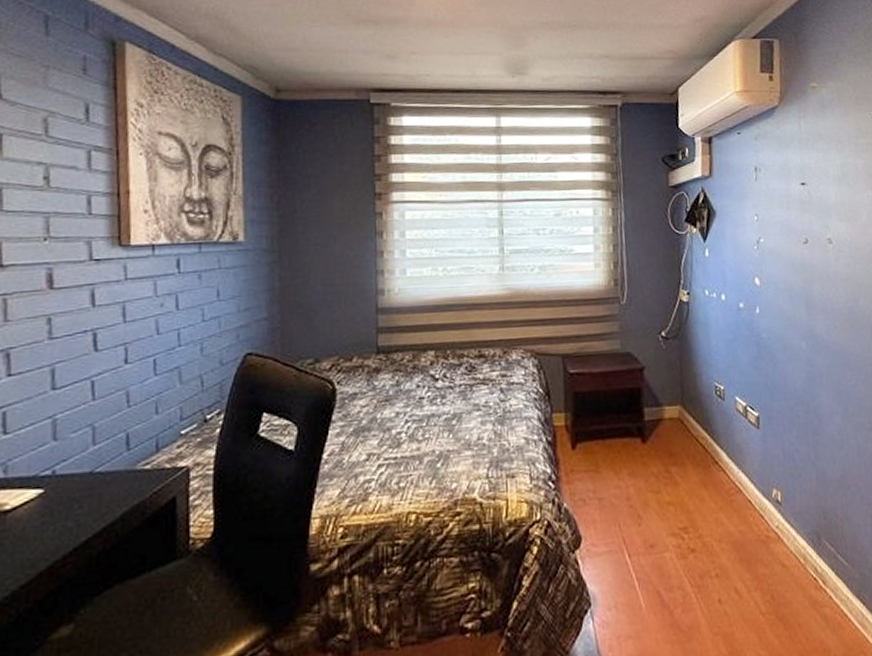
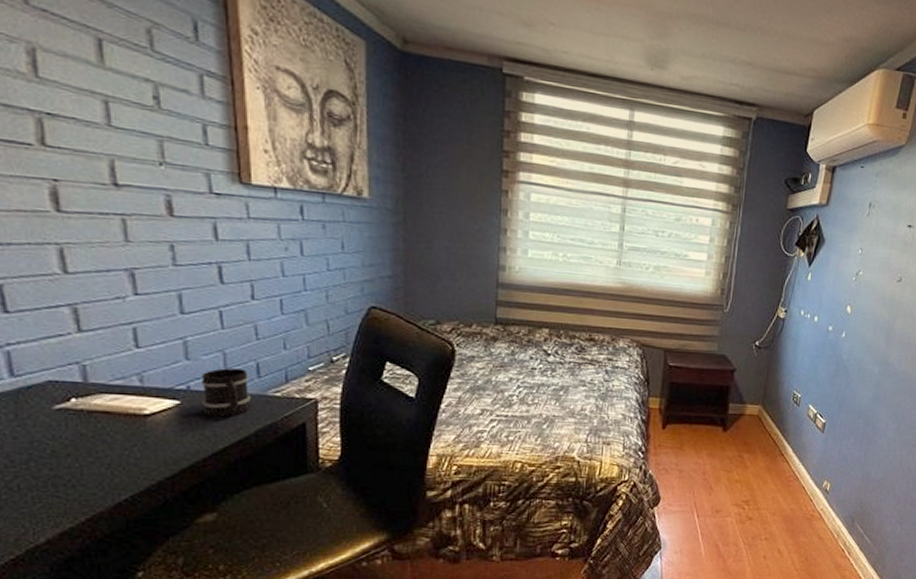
mug: none [67,443,120,504] -> present [201,368,252,417]

